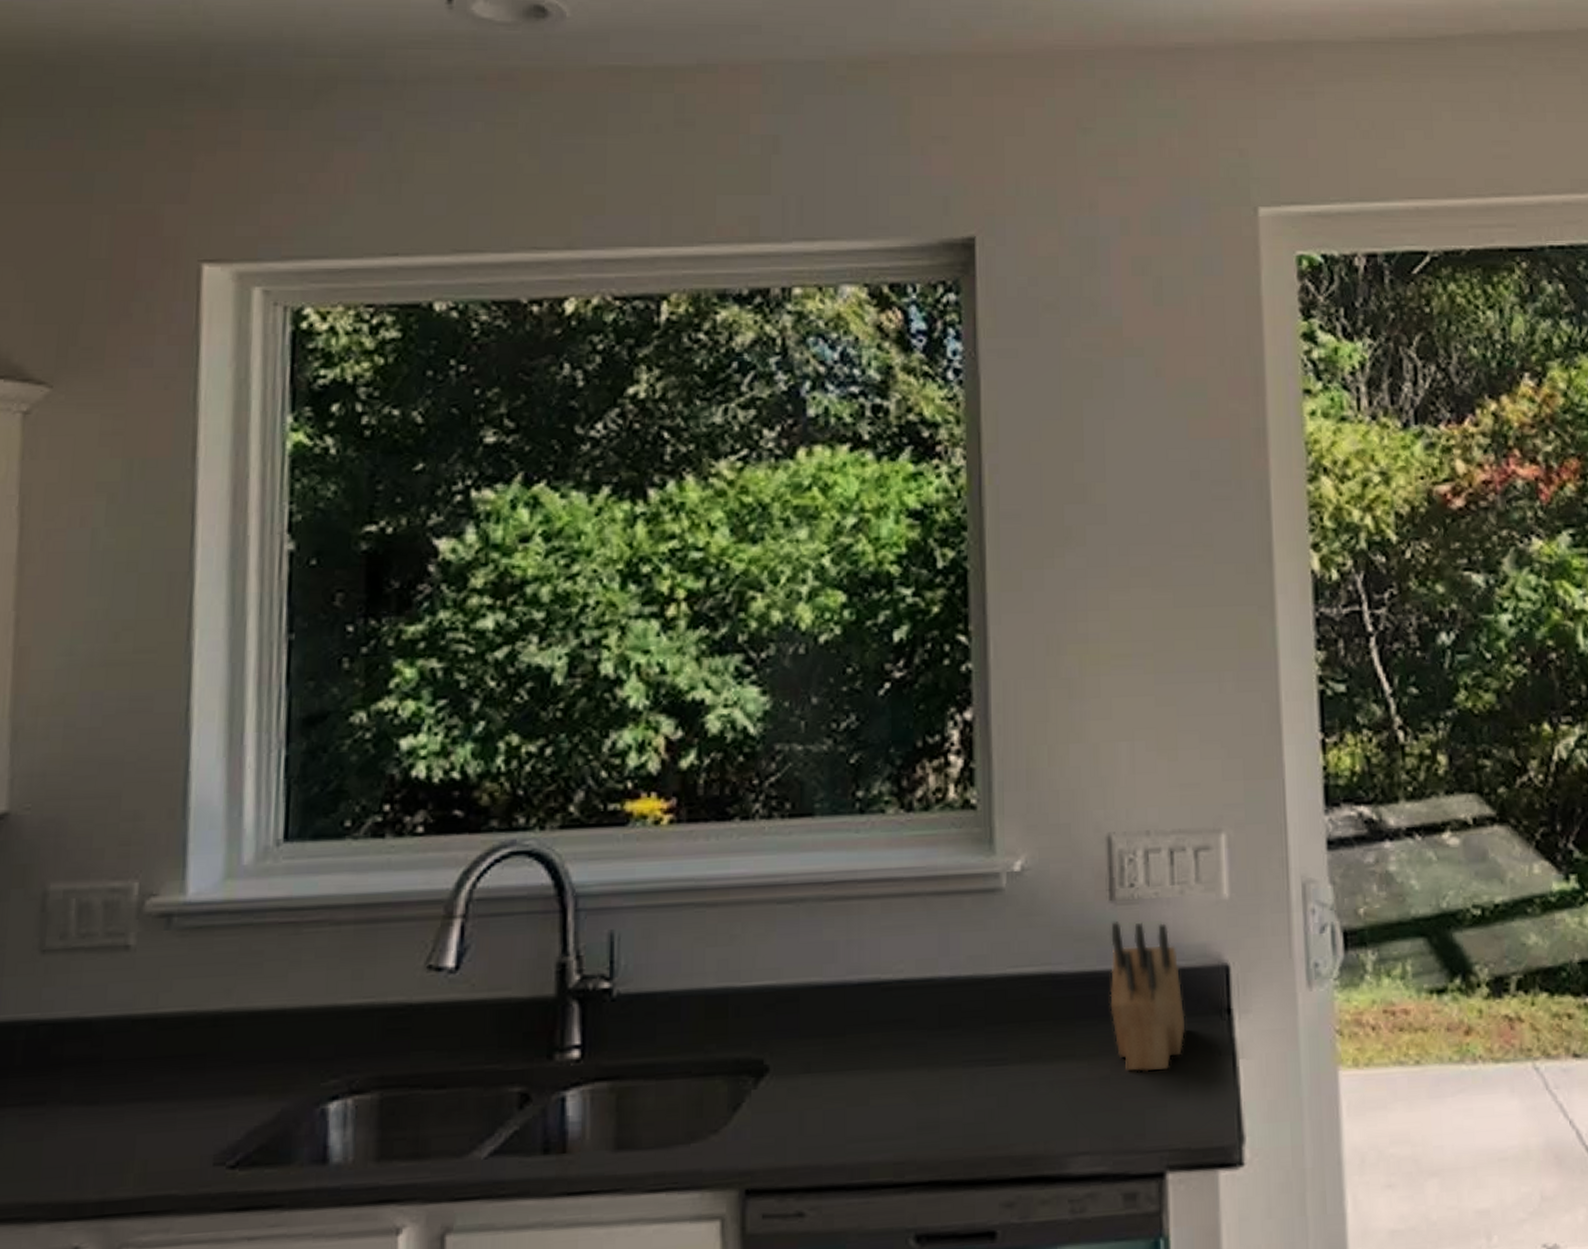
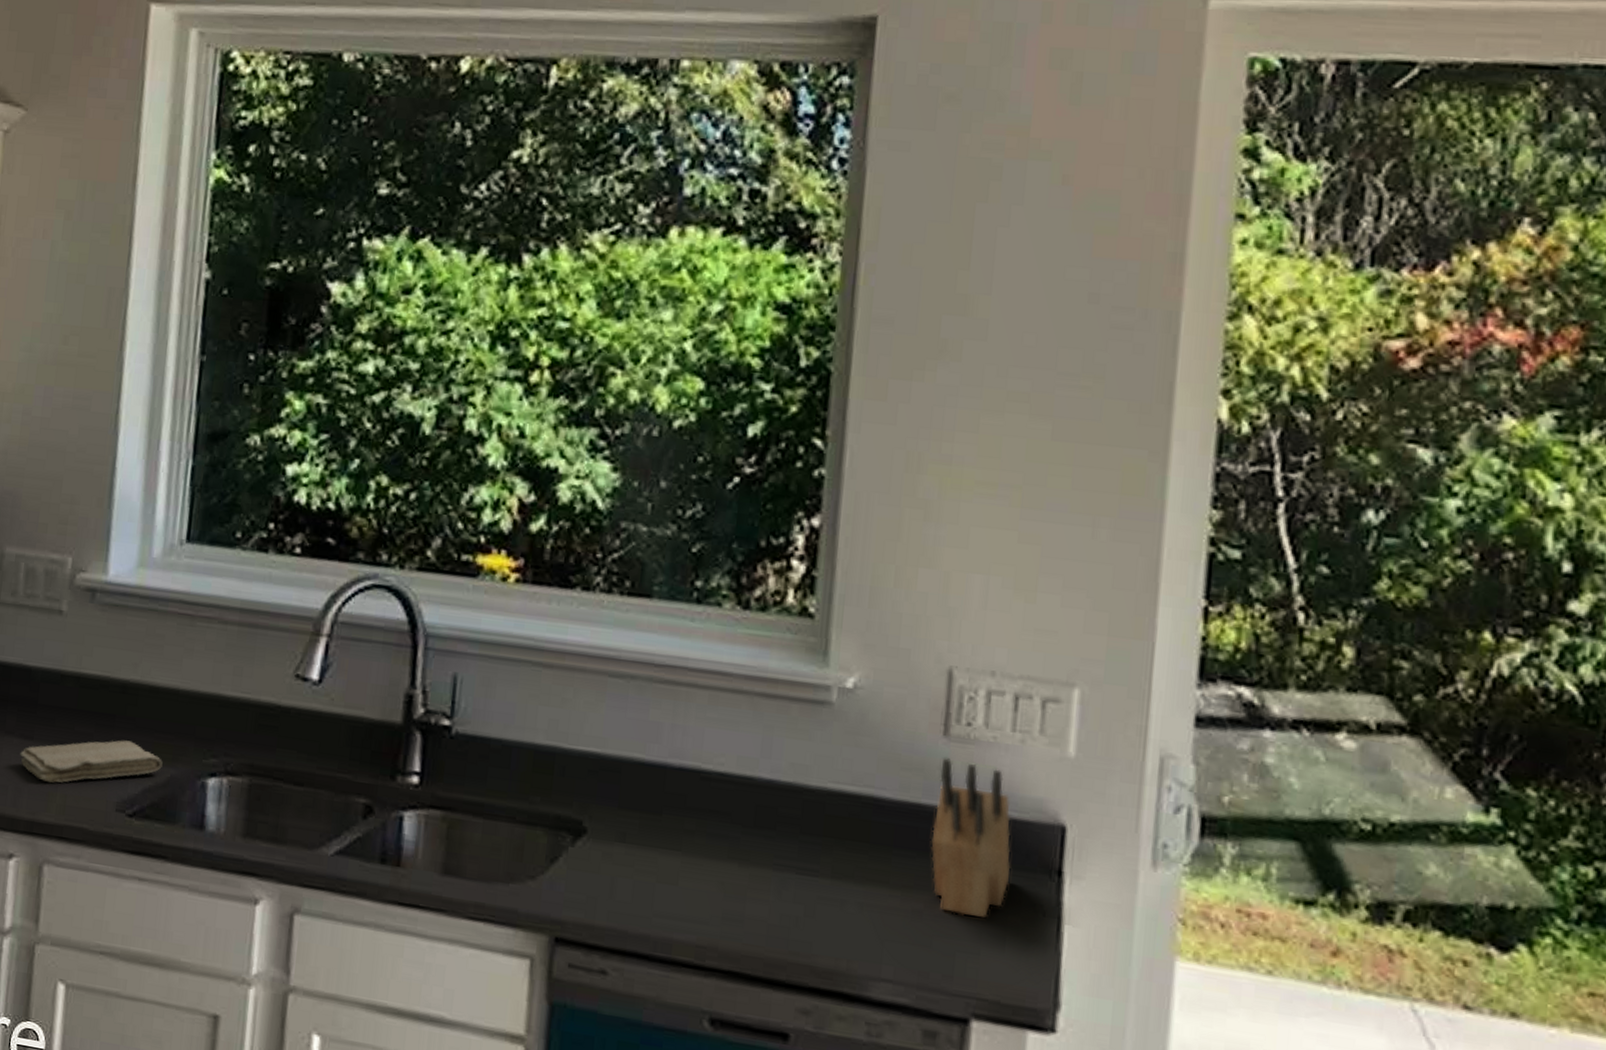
washcloth: none [81,1080,270,1150] -> present [20,740,163,783]

